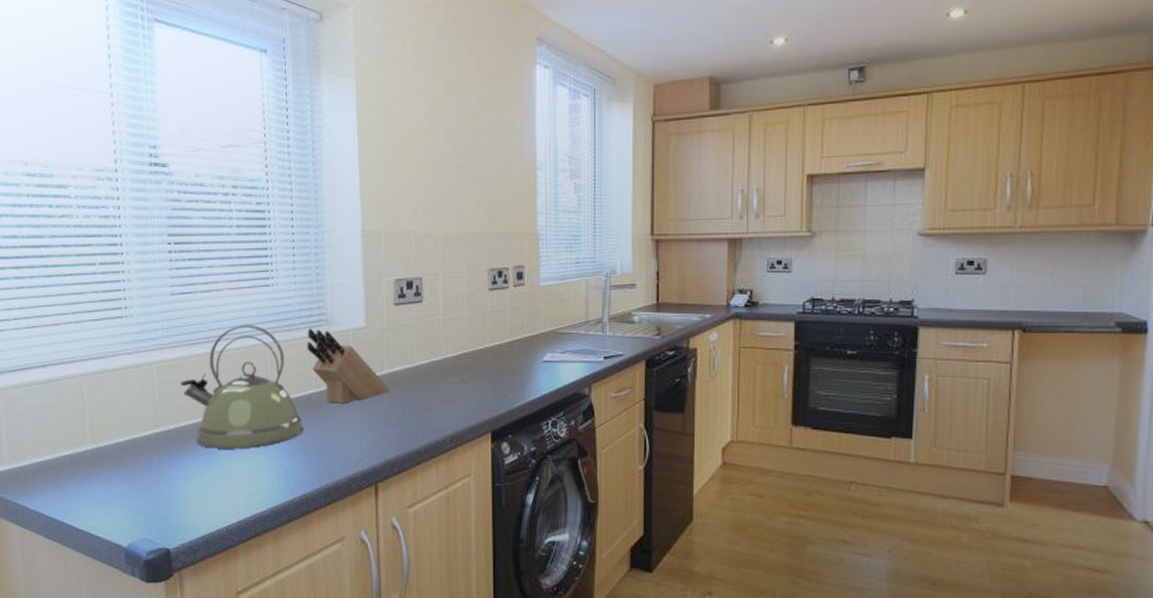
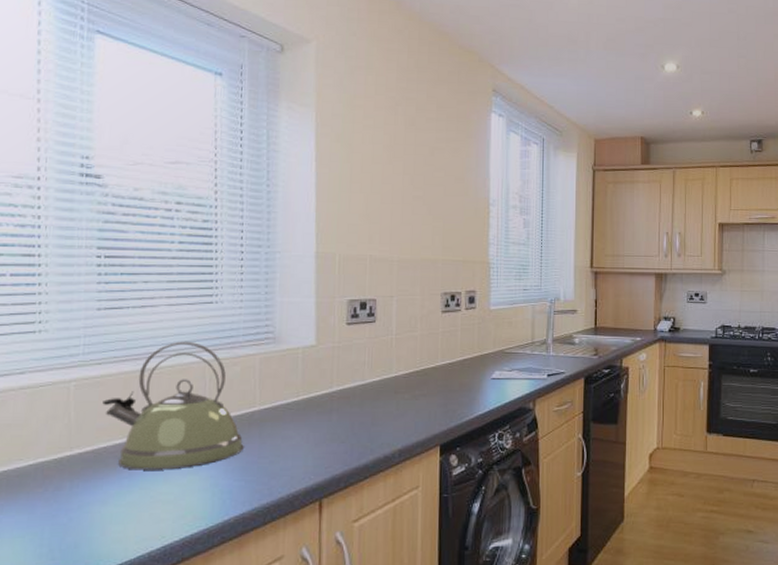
knife block: present [307,328,390,404] -> none [252,345,339,421]

